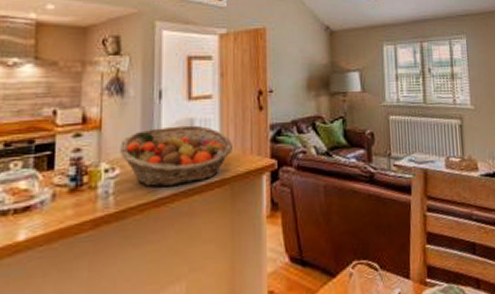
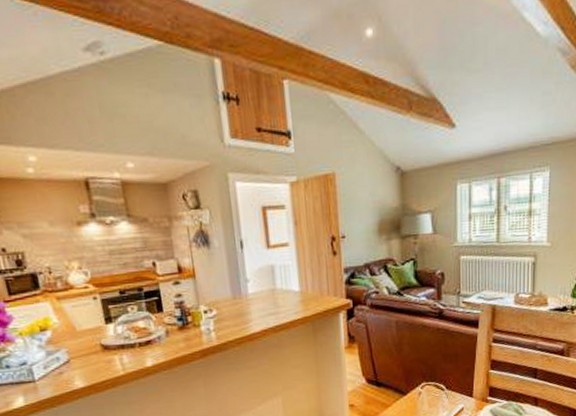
fruit basket: present [120,125,232,187] -> none [213,271,311,325]

